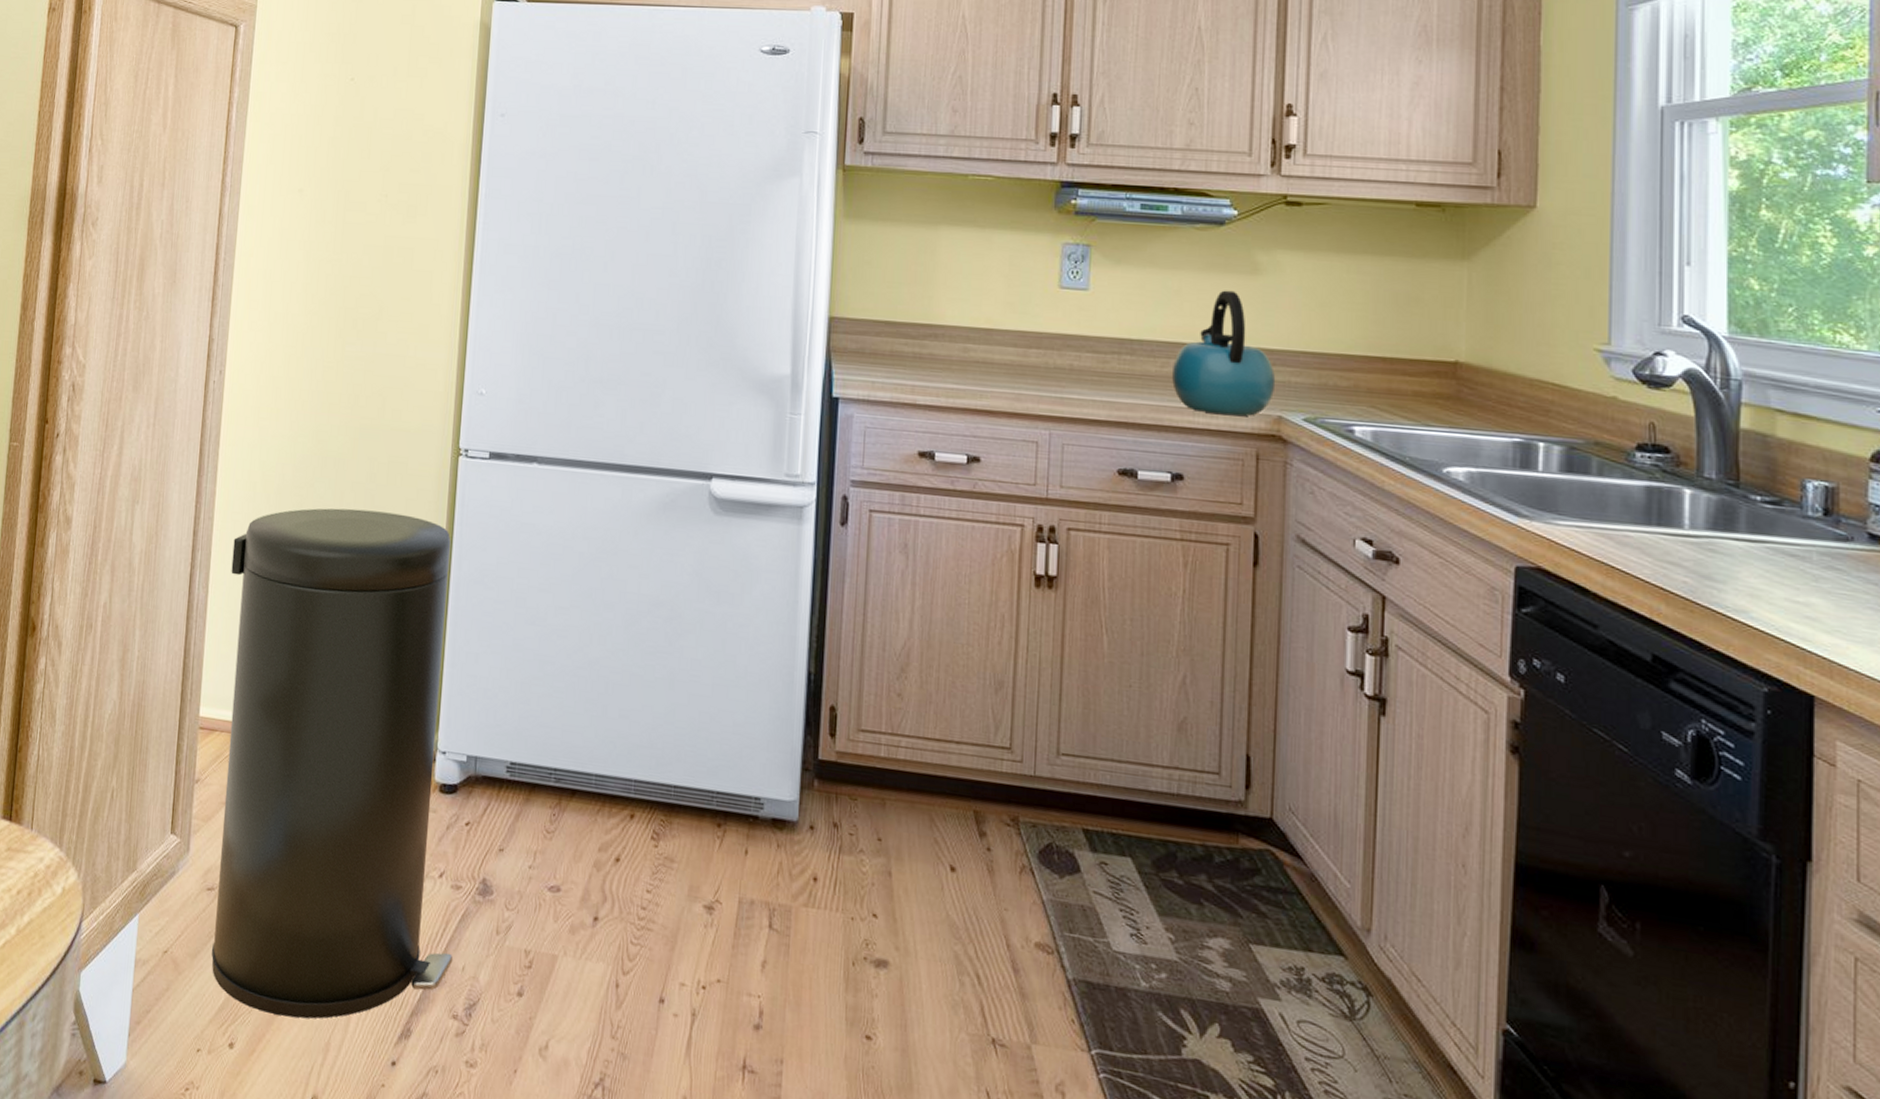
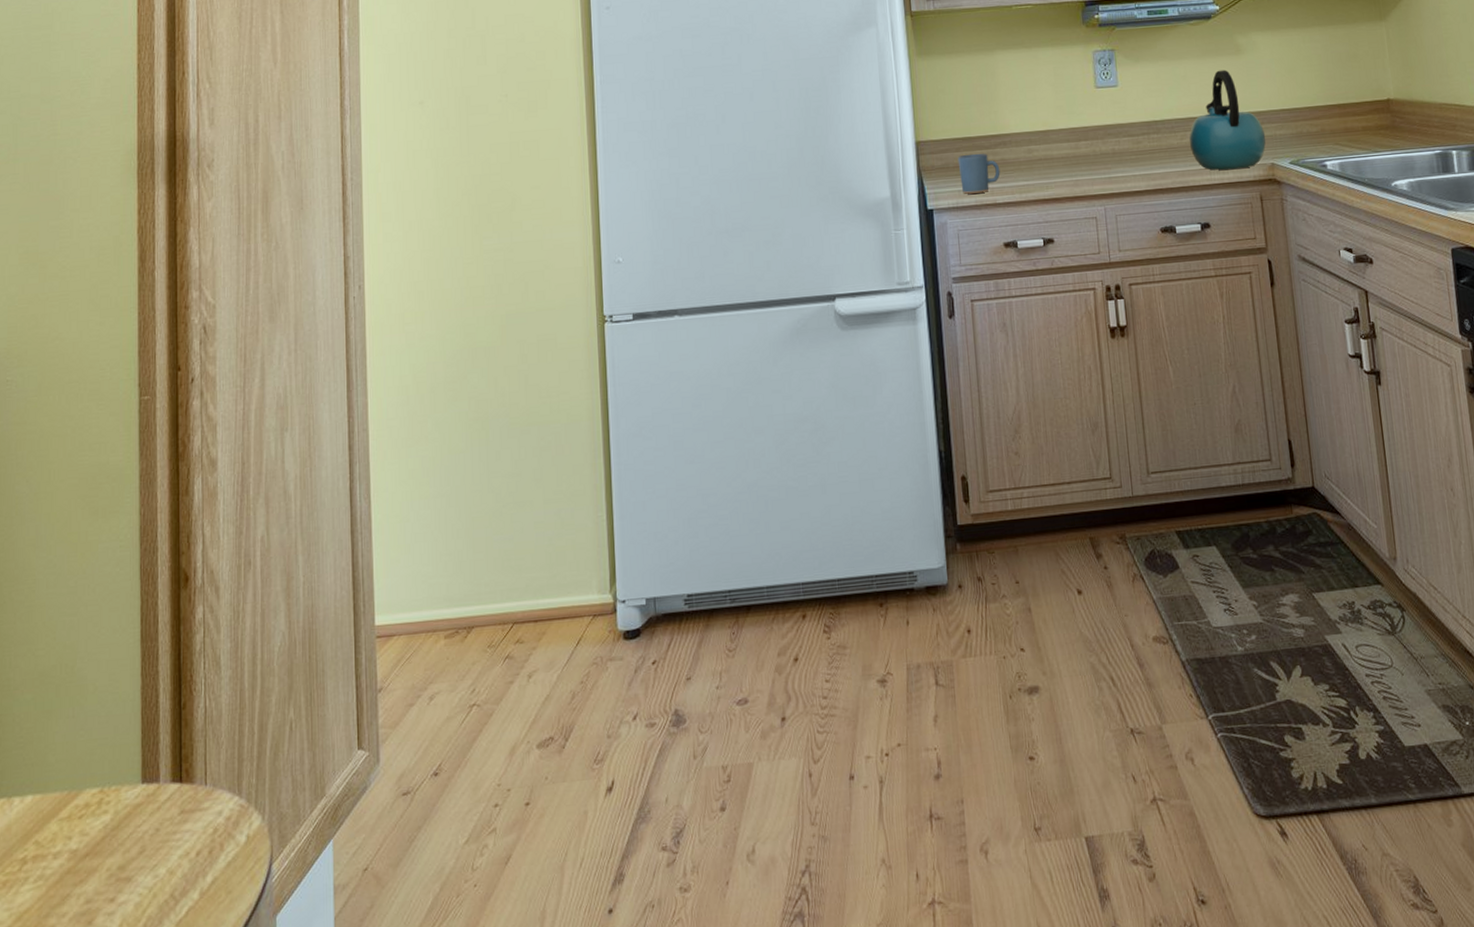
pedal bin: present [211,508,453,1019] -> none [391,387,656,900]
mug: none [876,341,926,389] -> present [957,153,1001,194]

